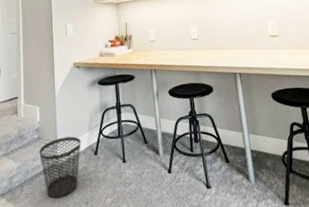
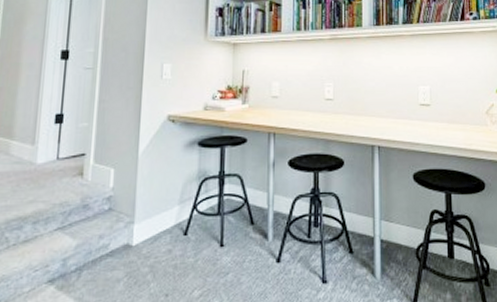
wastebasket: present [39,136,82,199] -> none [108,210,168,288]

